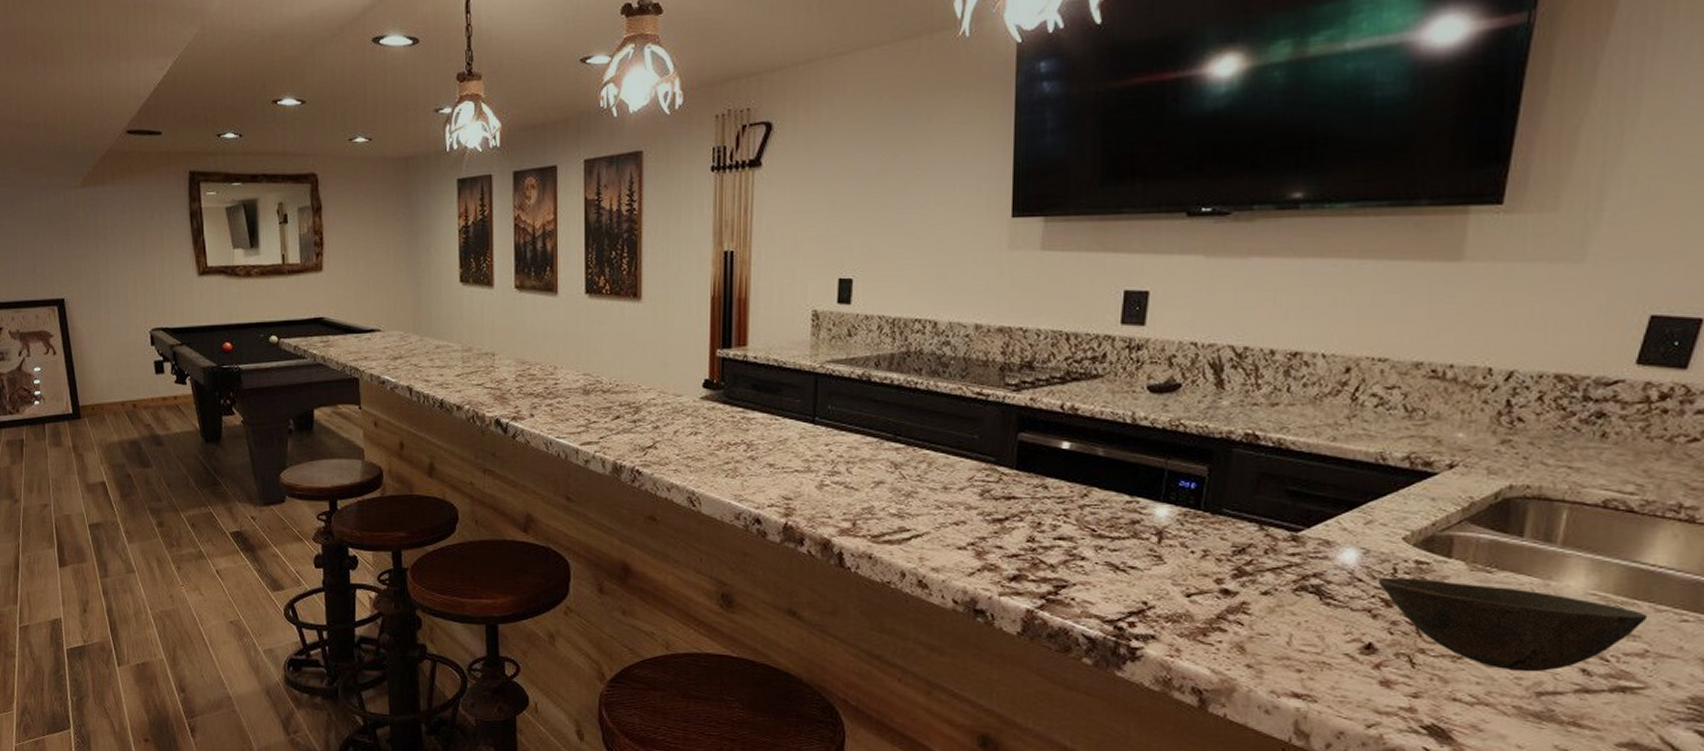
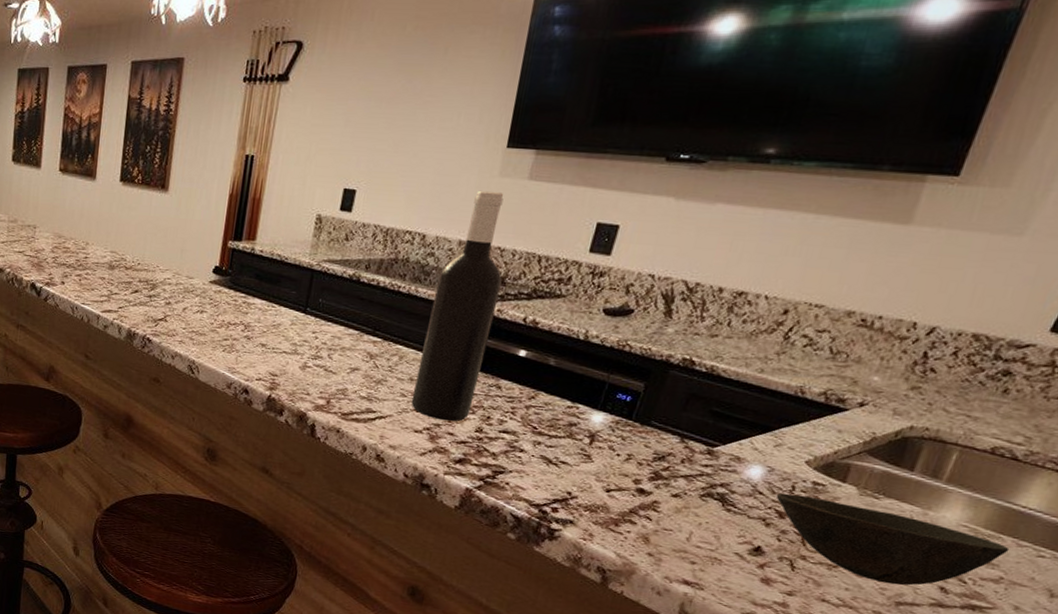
wine bottle: none [949,266,1030,533] -> present [411,190,504,422]

